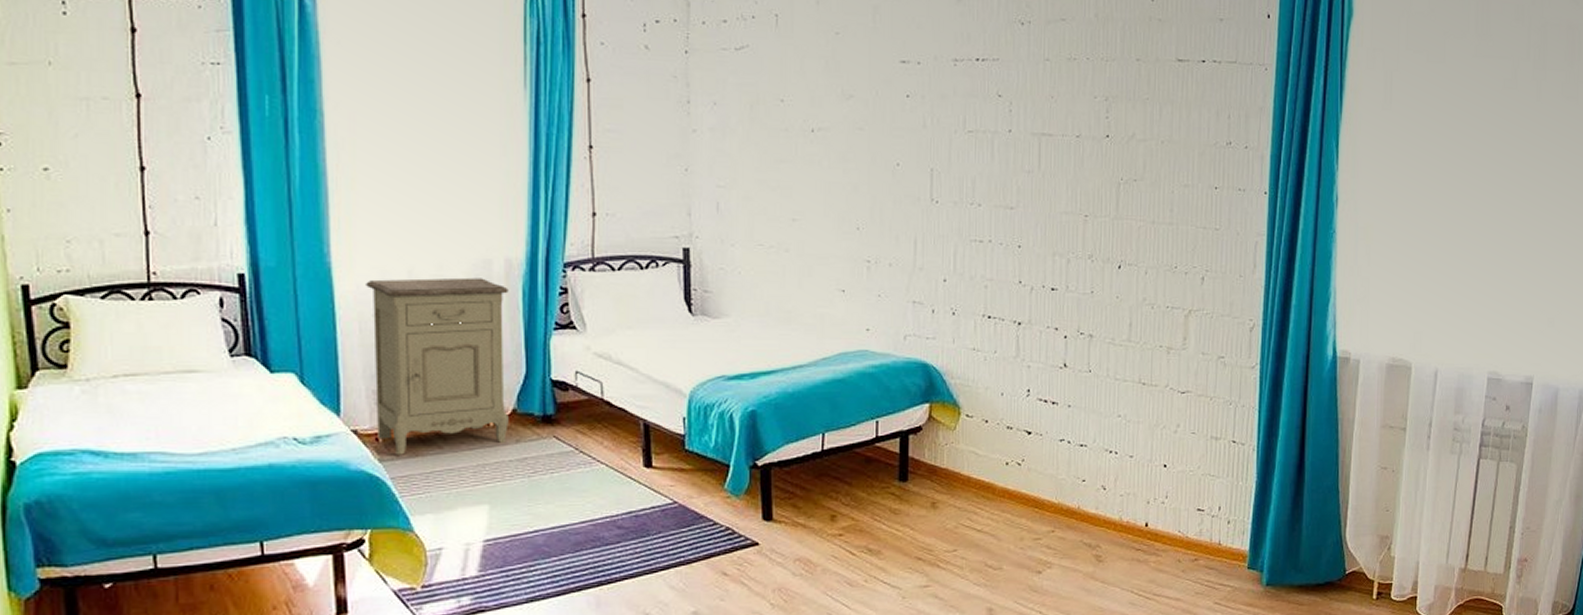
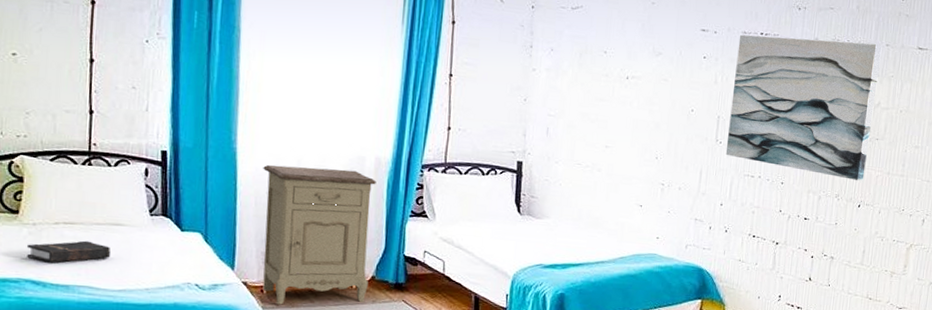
hardback book: none [80,395,186,427] -> present [26,240,112,263]
wall art: none [944,59,1131,235] -> present [725,34,882,181]

